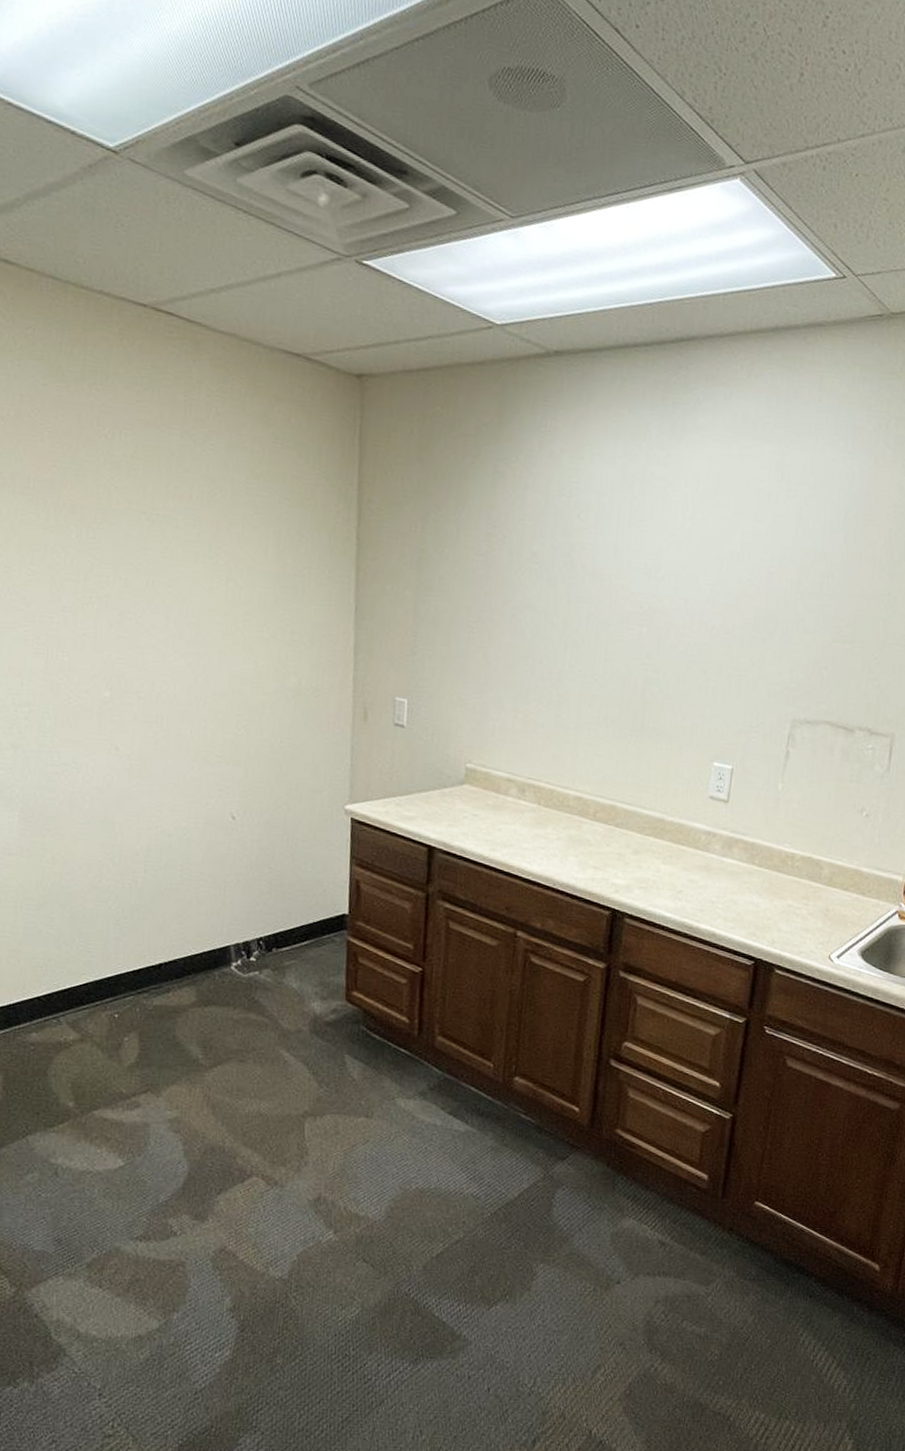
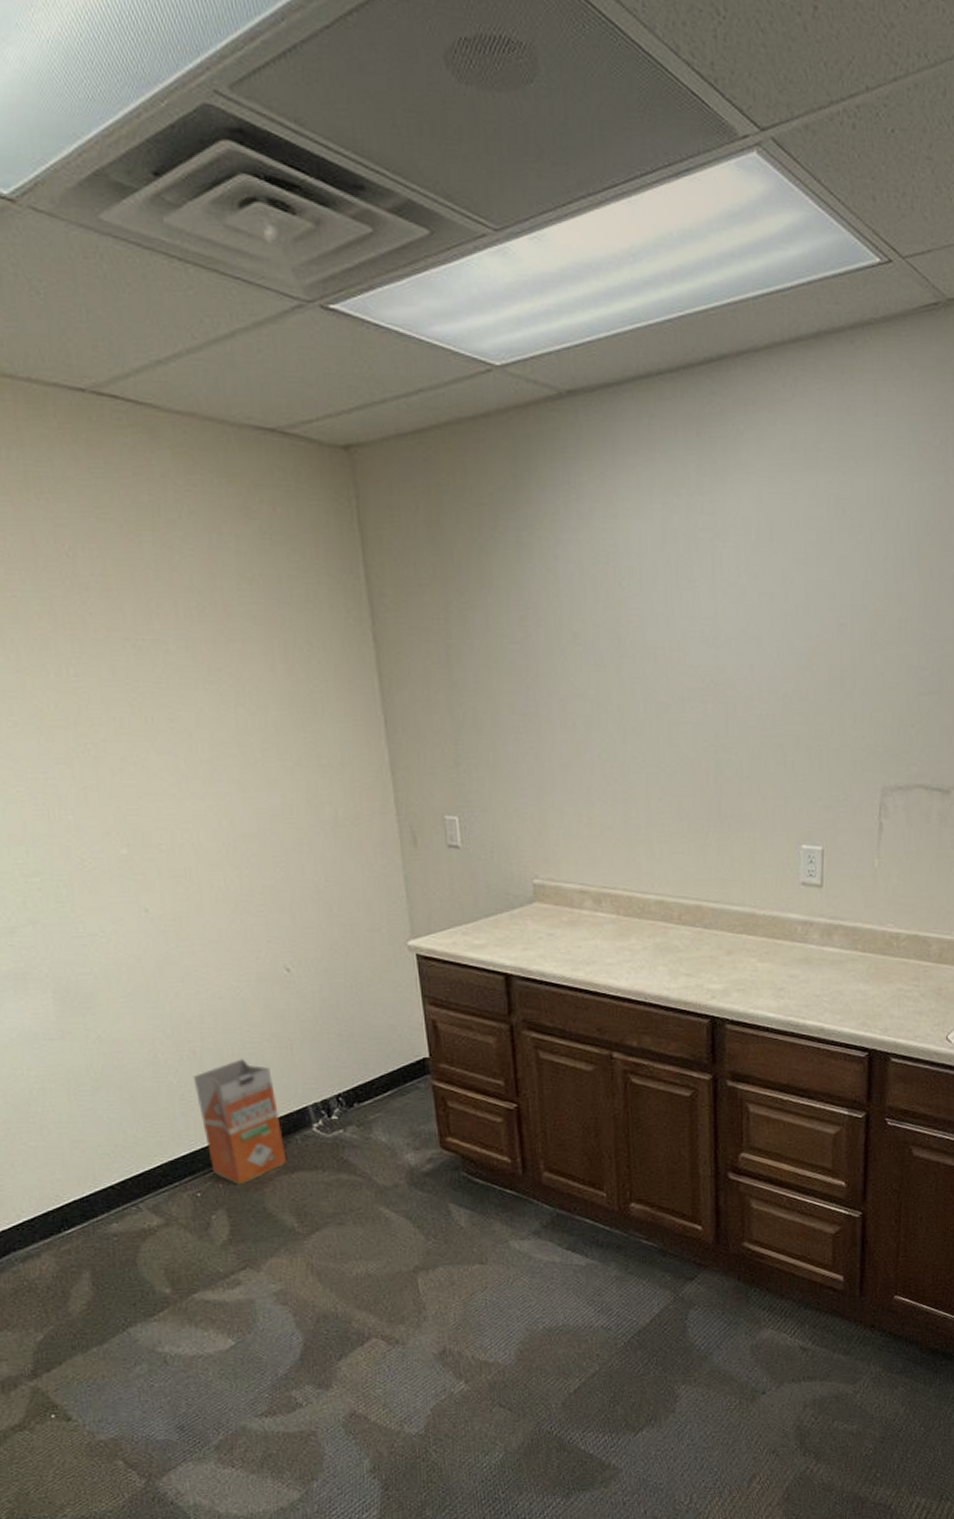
waste bin: none [130,893,204,1013] -> present [193,1059,287,1186]

